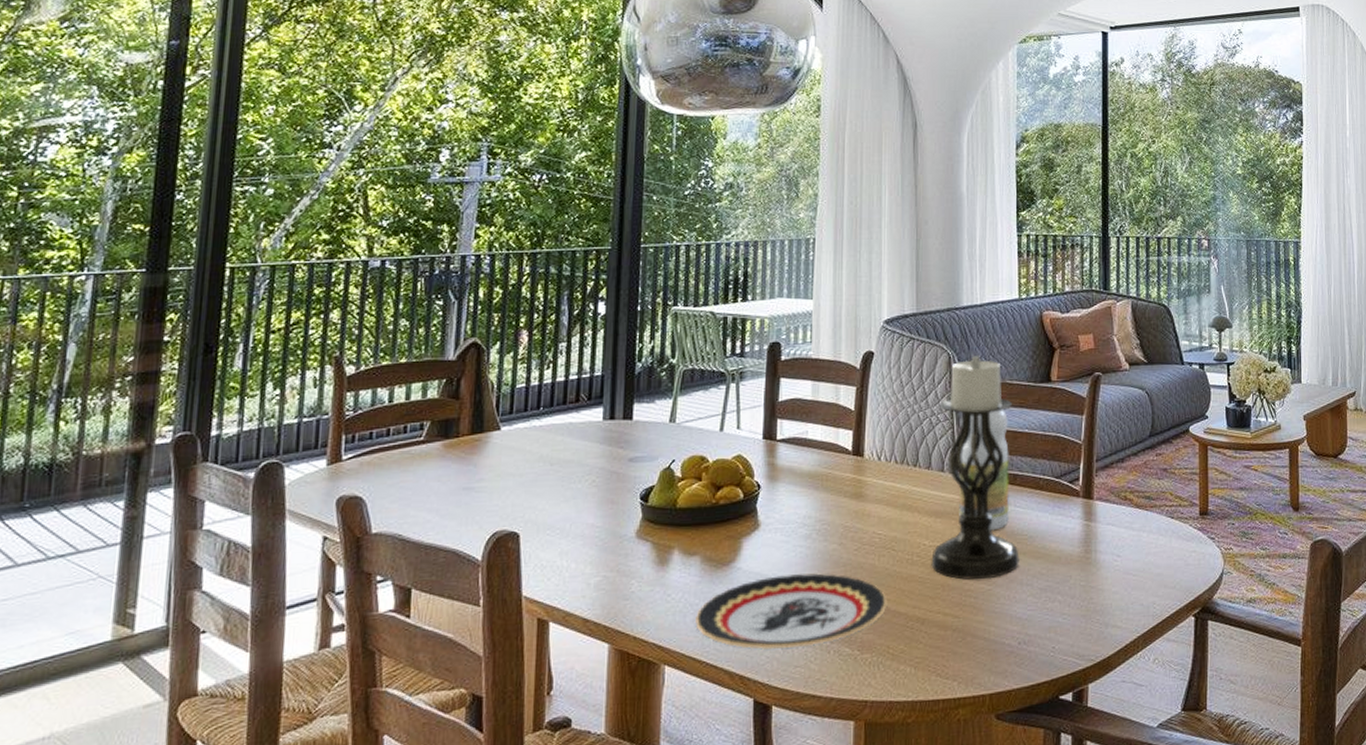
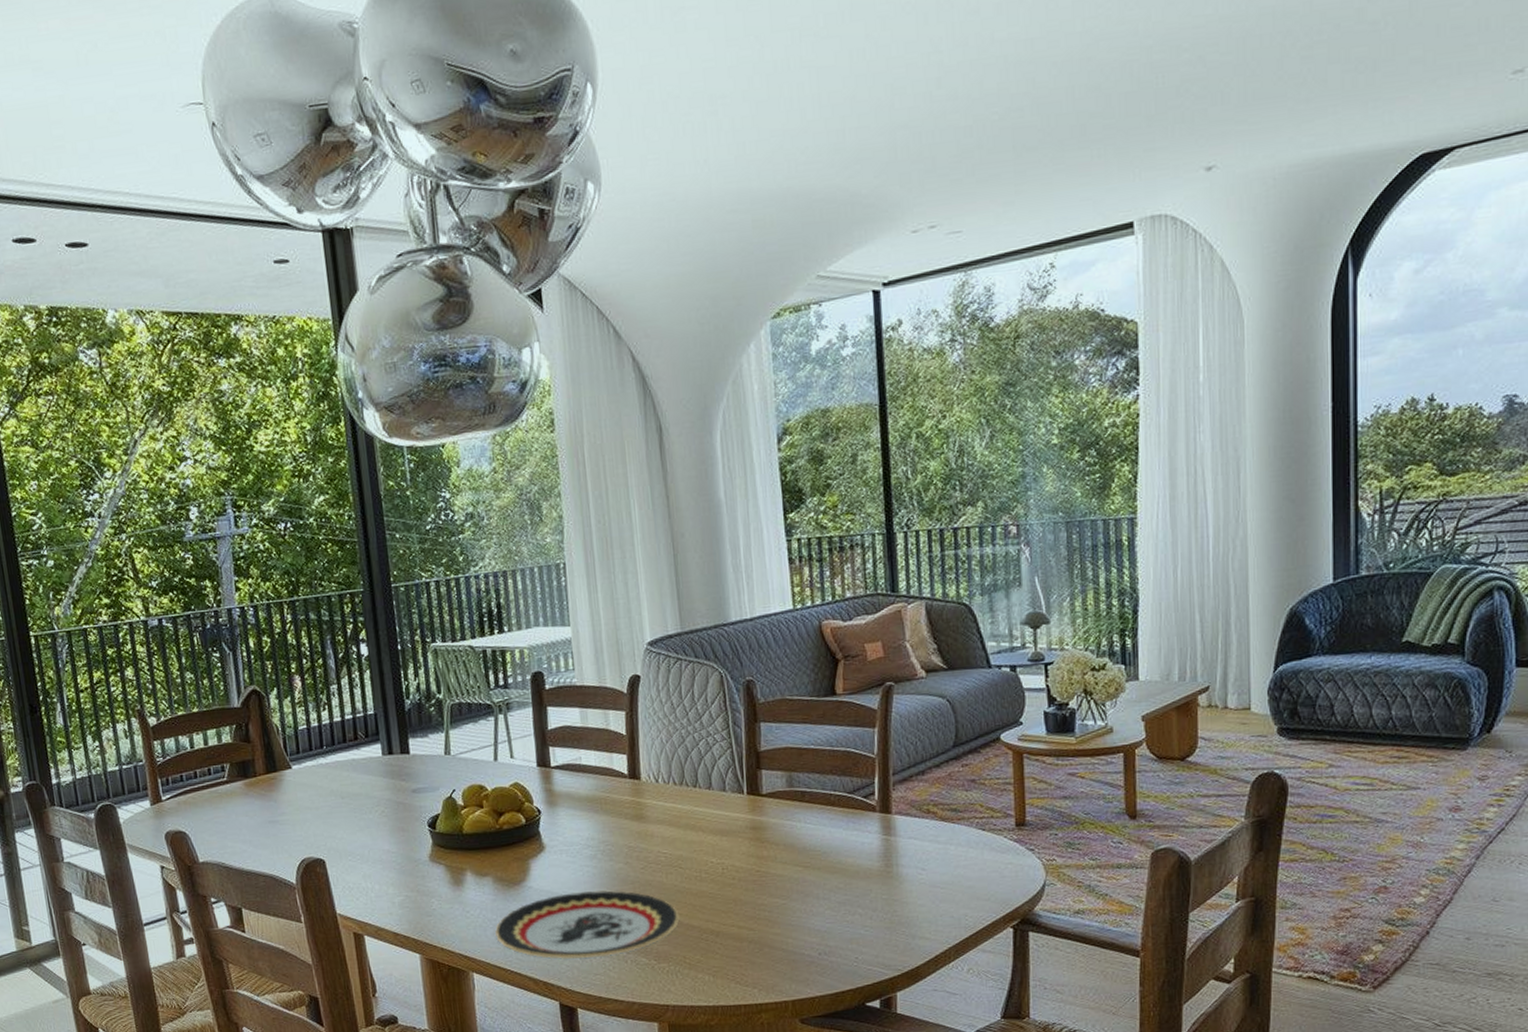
candle holder: present [931,356,1019,580] -> none [715,673,814,895]
bottle: present [959,410,1009,531] -> none [738,727,799,847]

